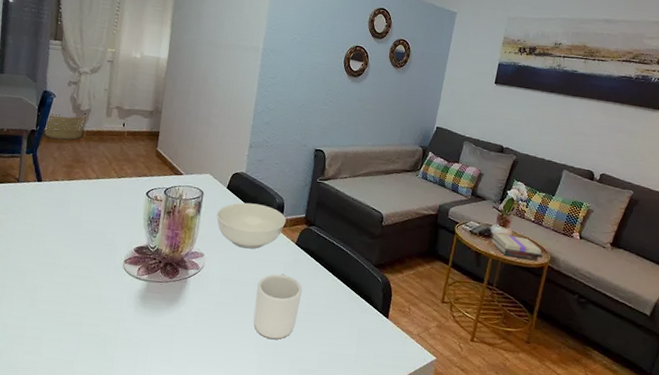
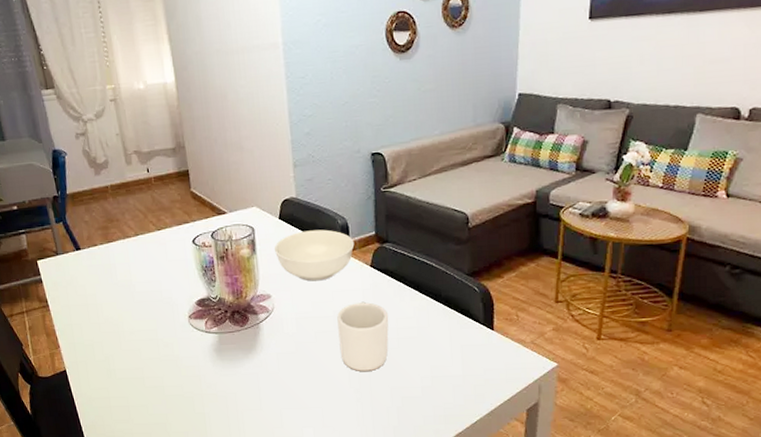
basket: present [44,114,88,140] -> none [66,167,107,202]
books: present [491,232,544,261] -> none [609,209,679,236]

